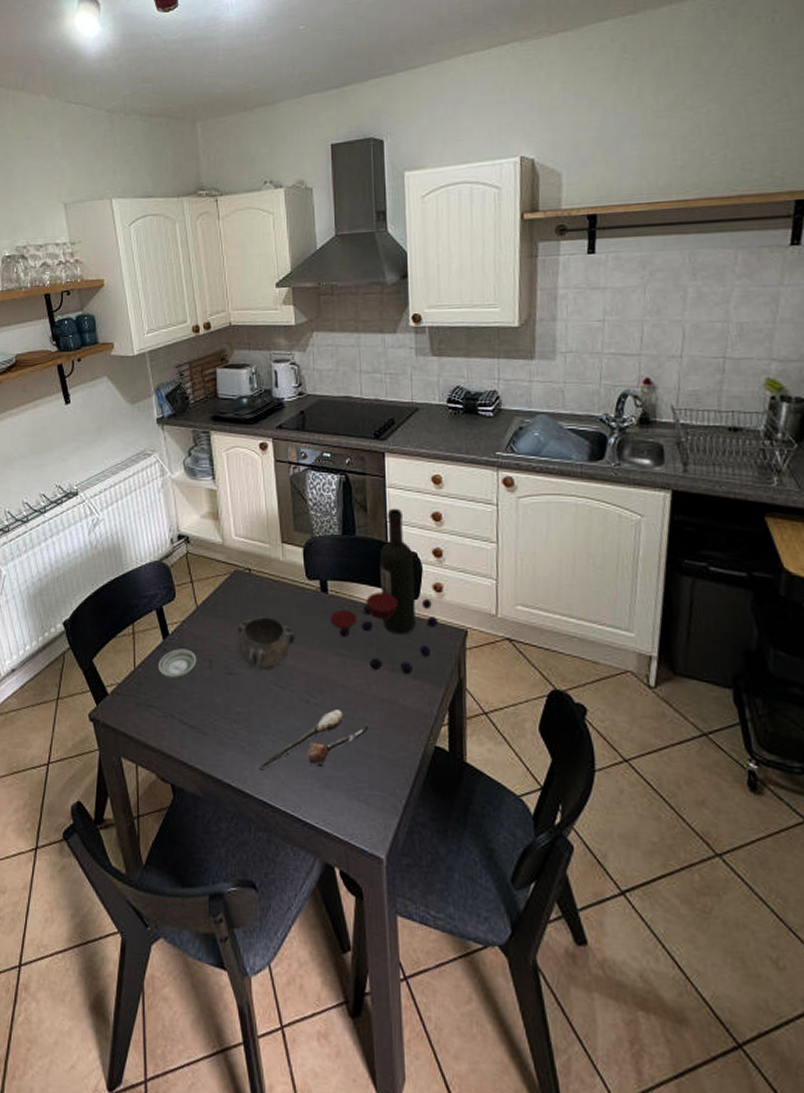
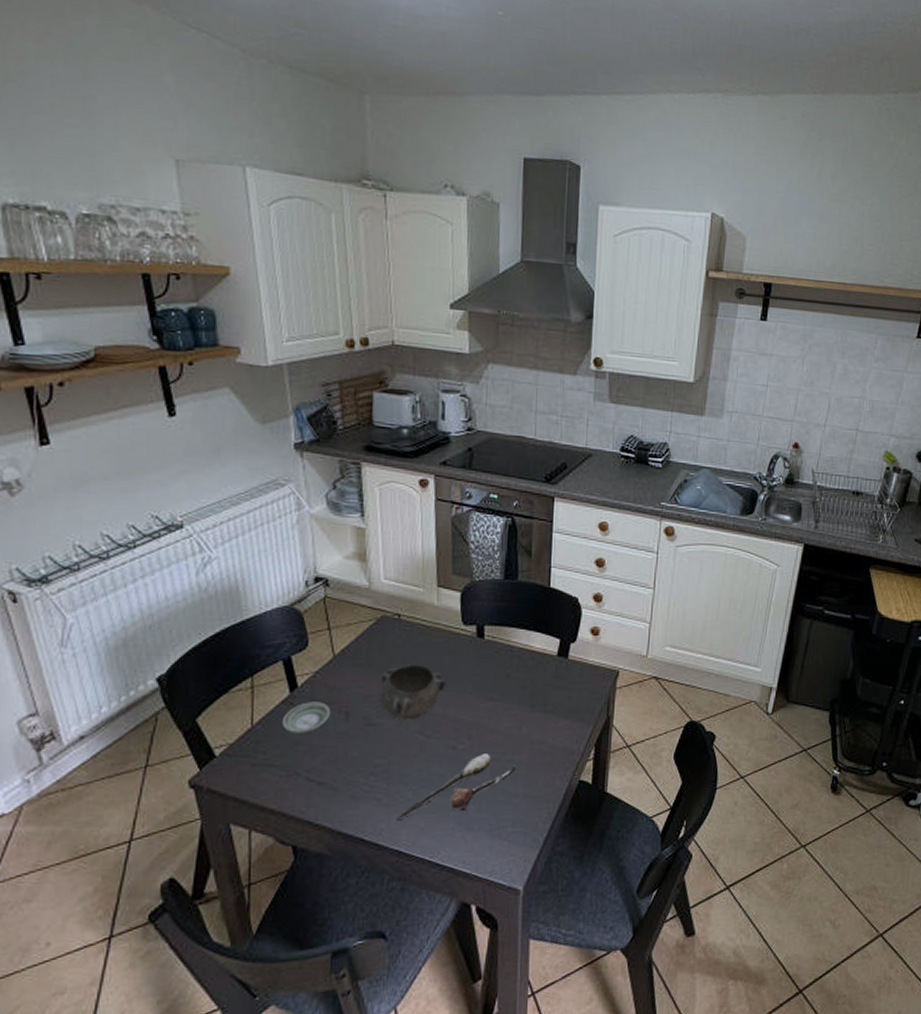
wine bottle: present [329,508,439,674] -> none [483,553,593,714]

